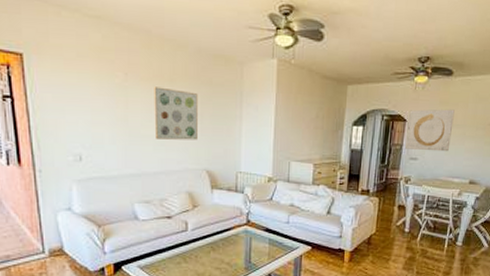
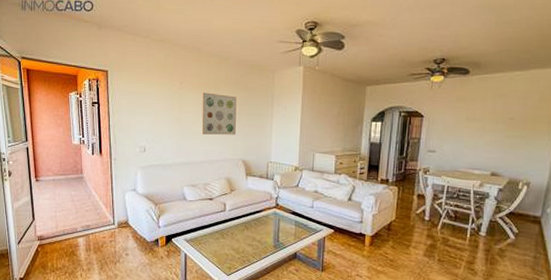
wall art: present [404,109,455,152] -> none [422,105,472,145]

